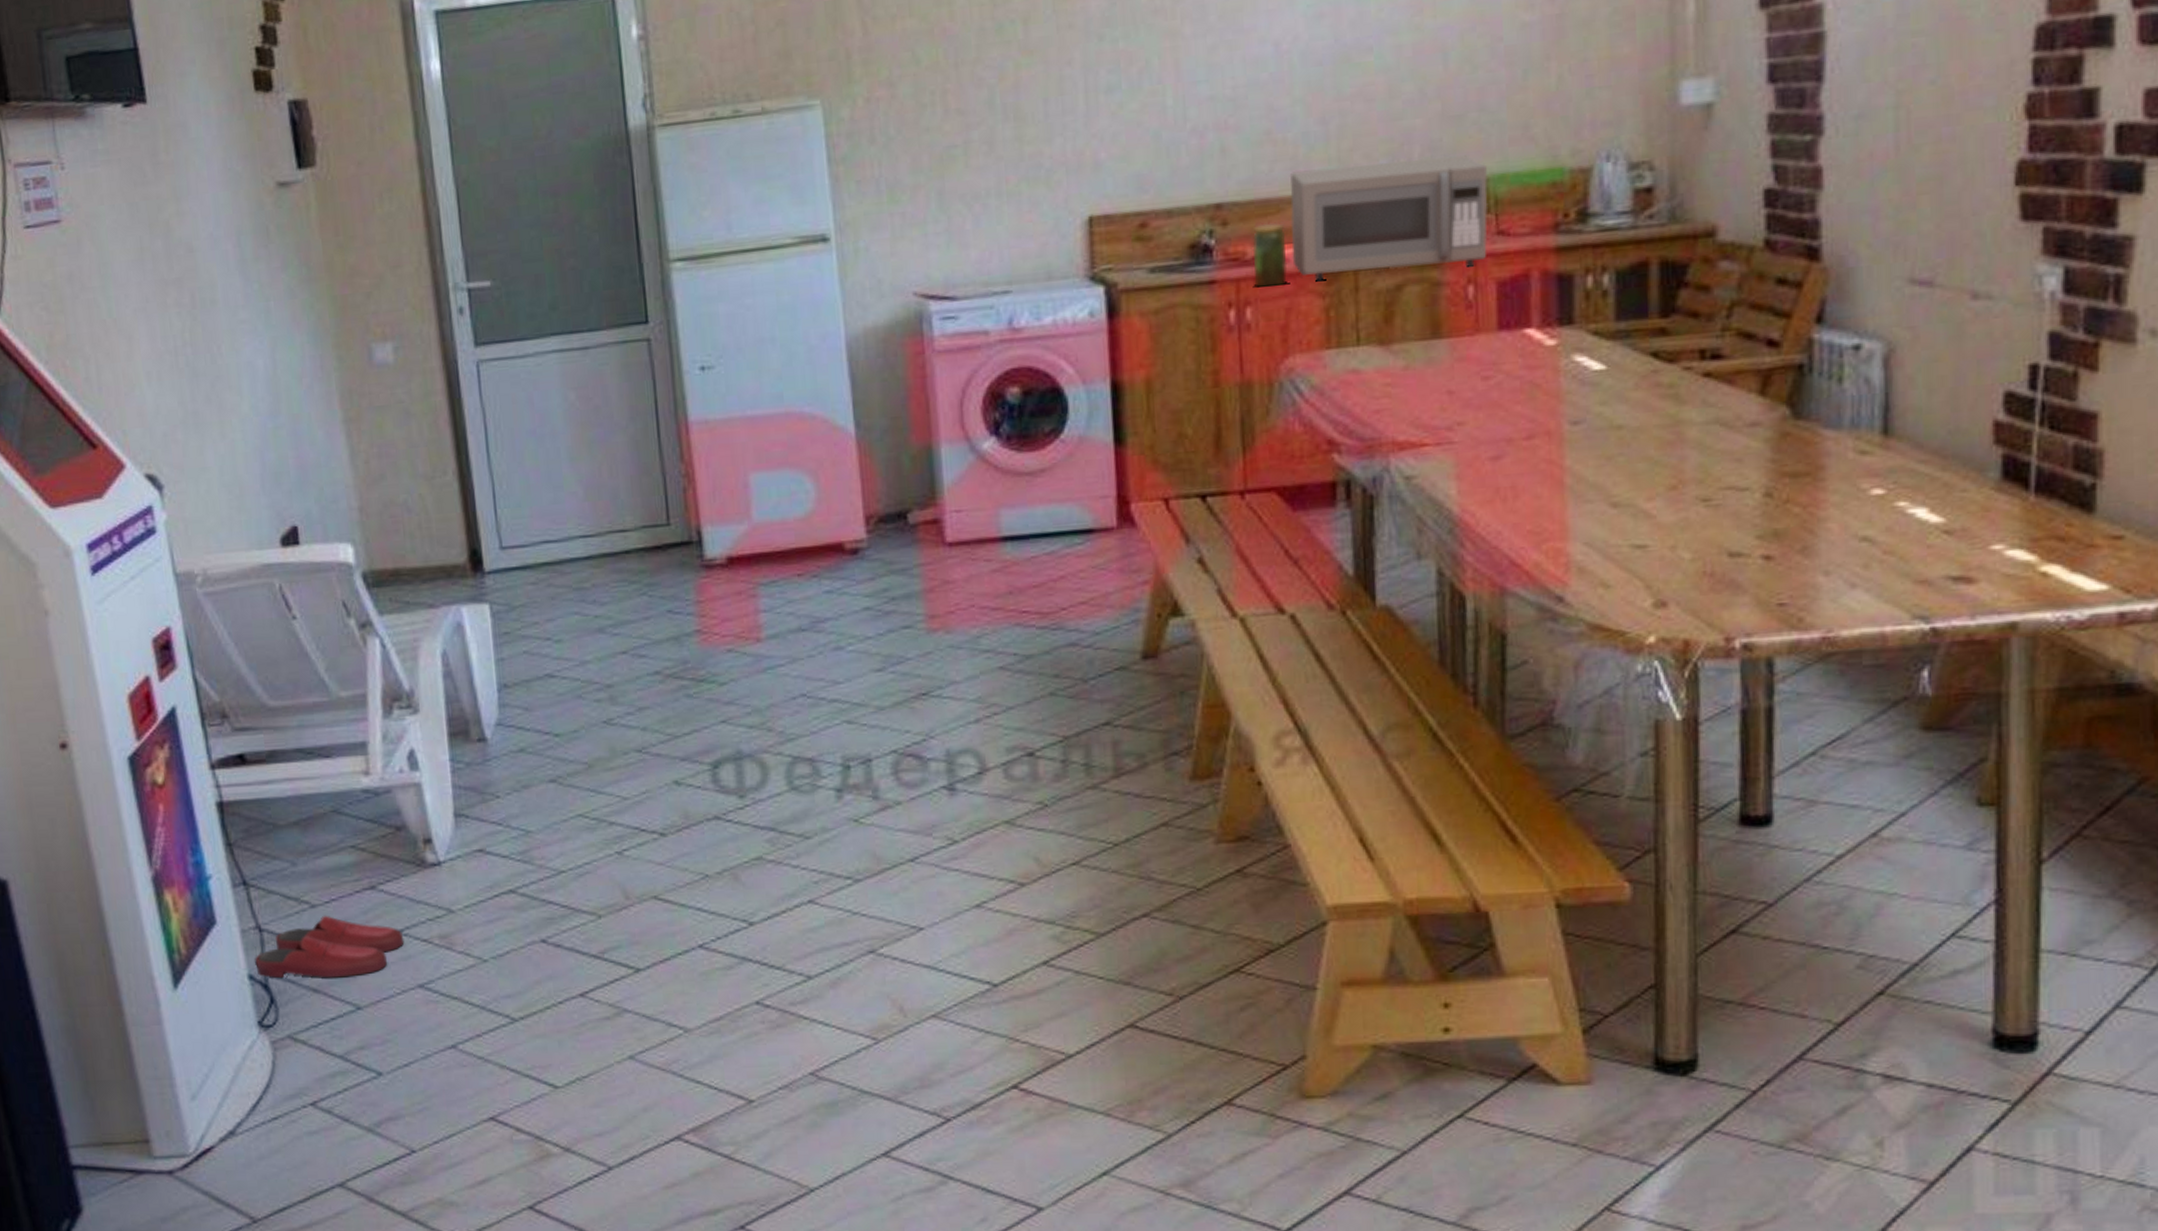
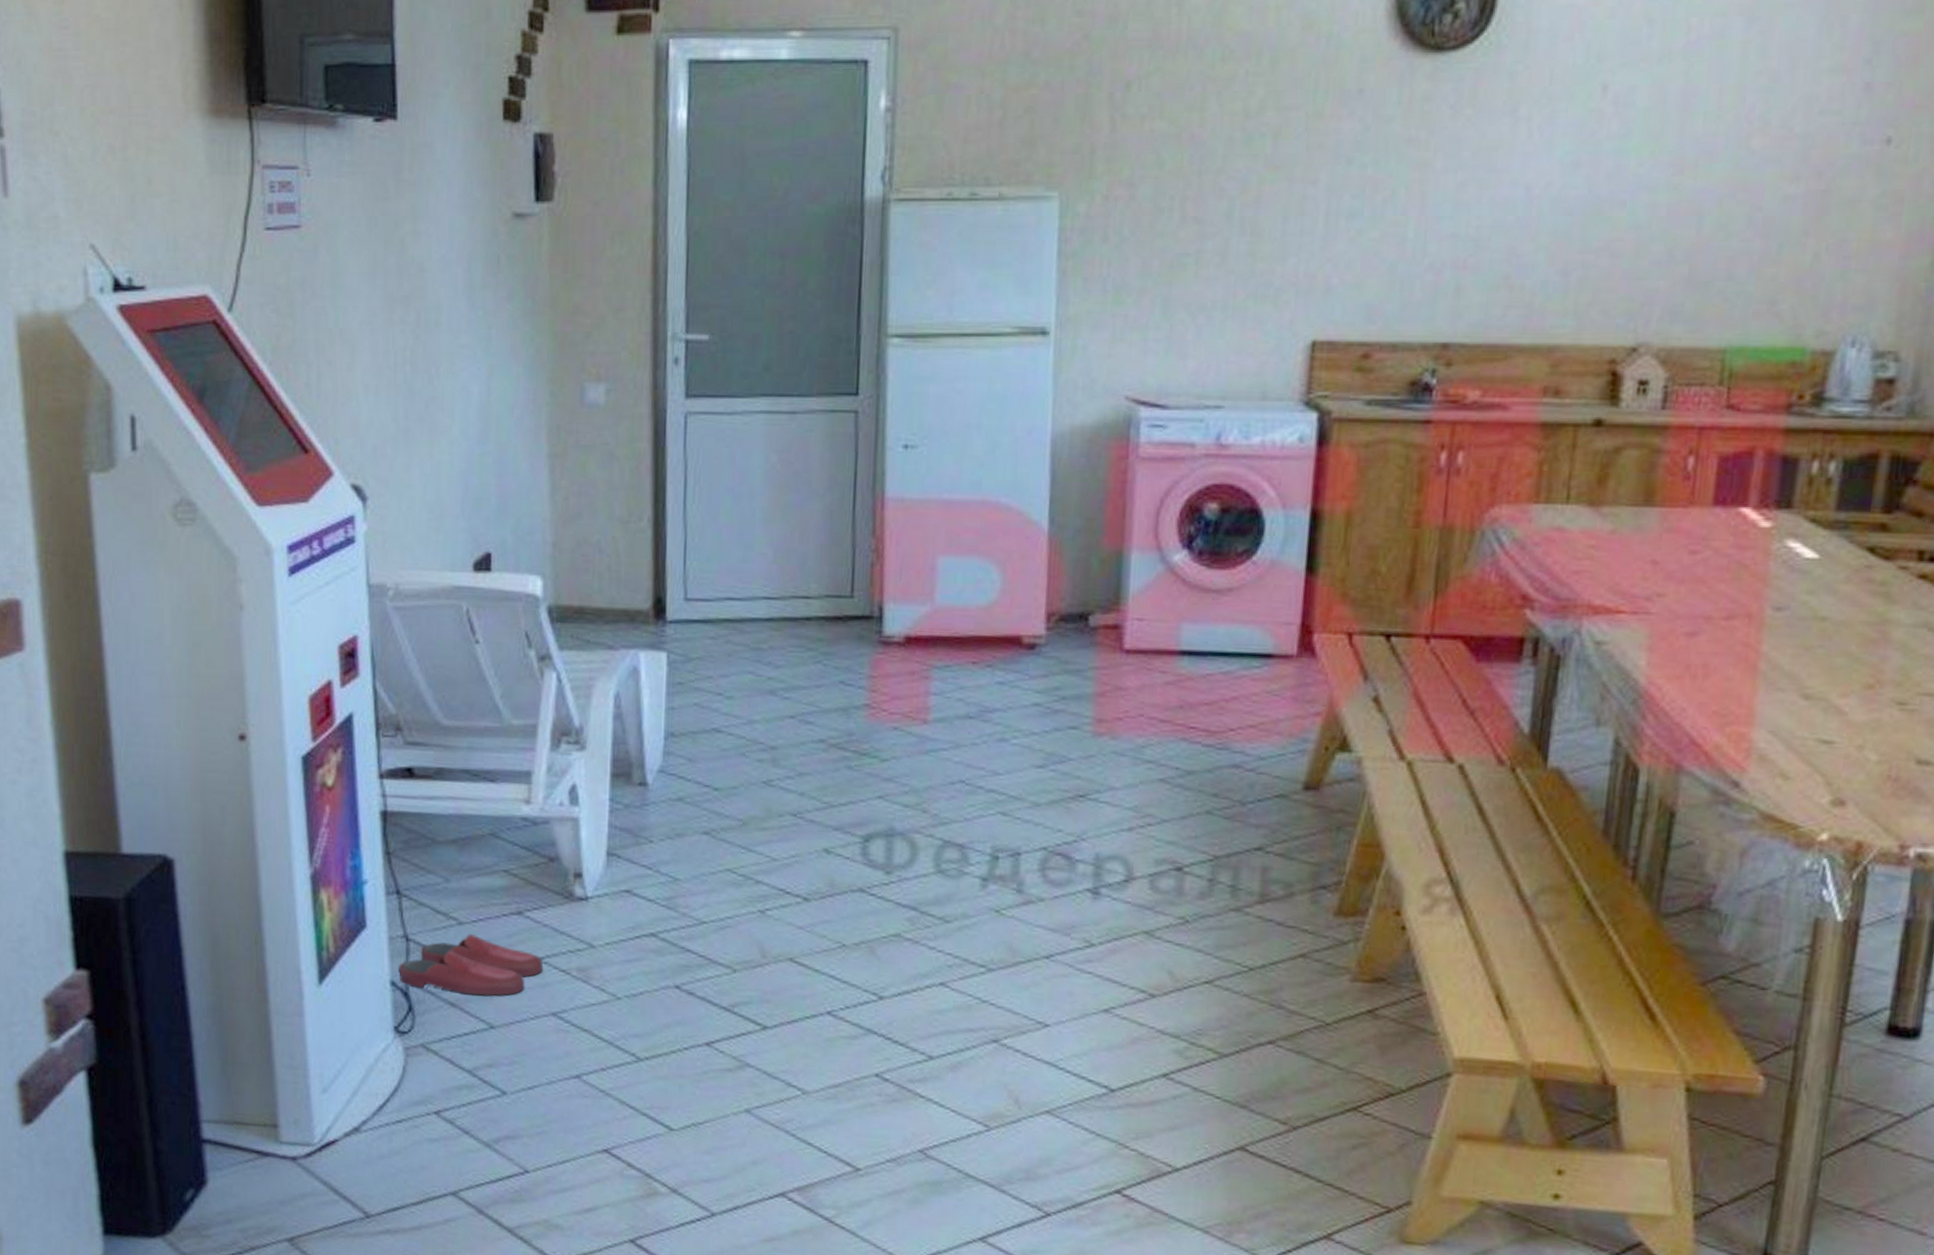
jar: present [1252,222,1288,288] -> none [1470,368,1510,435]
microwave: present [1290,155,1488,282] -> none [1512,320,1726,439]

